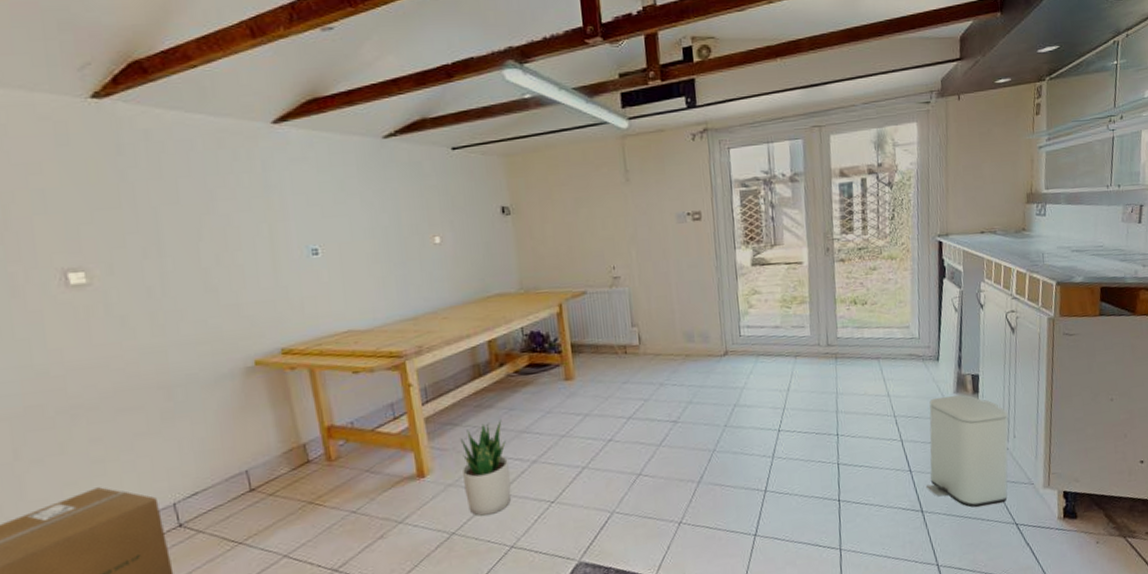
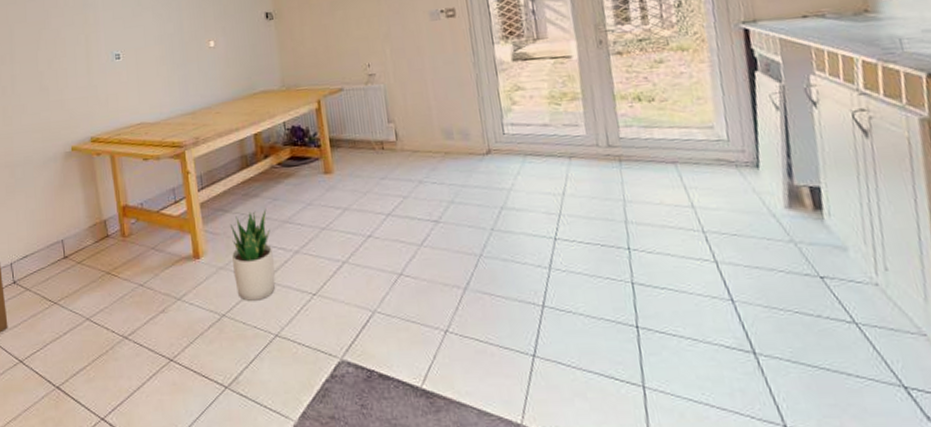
pedal bin: present [926,394,1009,507] -> none [750,211,885,356]

